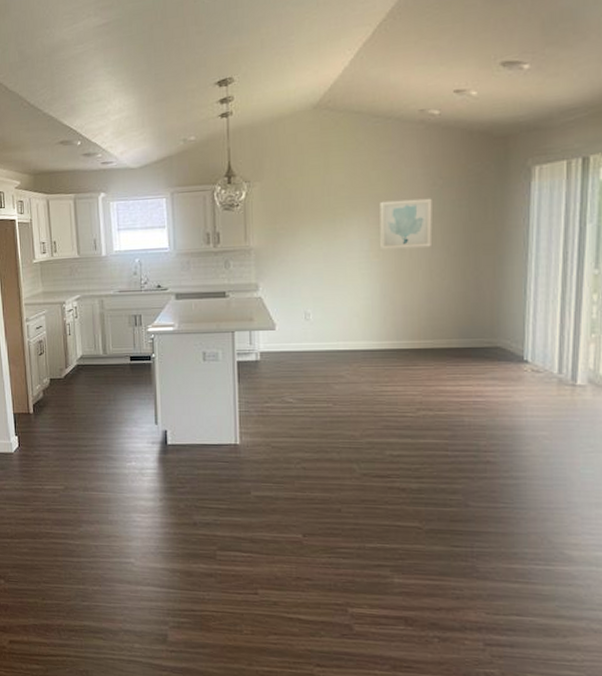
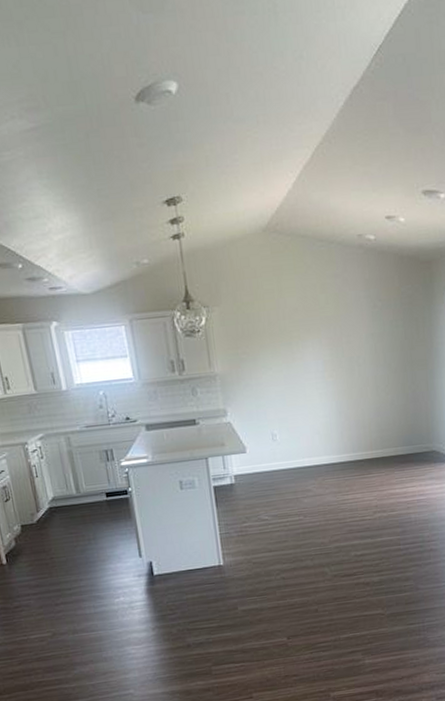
wall art: present [379,198,433,249] -> none [330,319,376,369]

